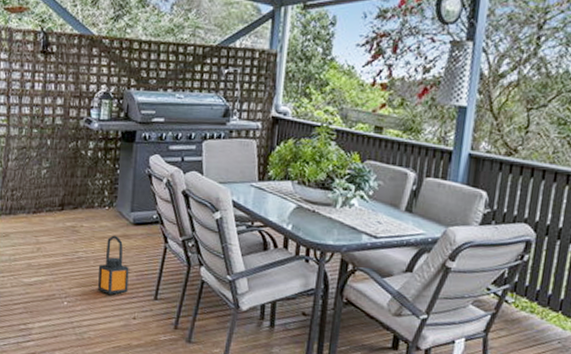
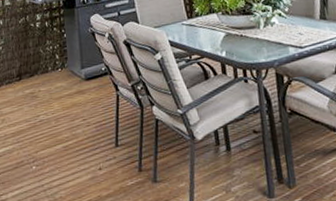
lantern: present [98,235,129,295] -> none [59,93,90,150]

